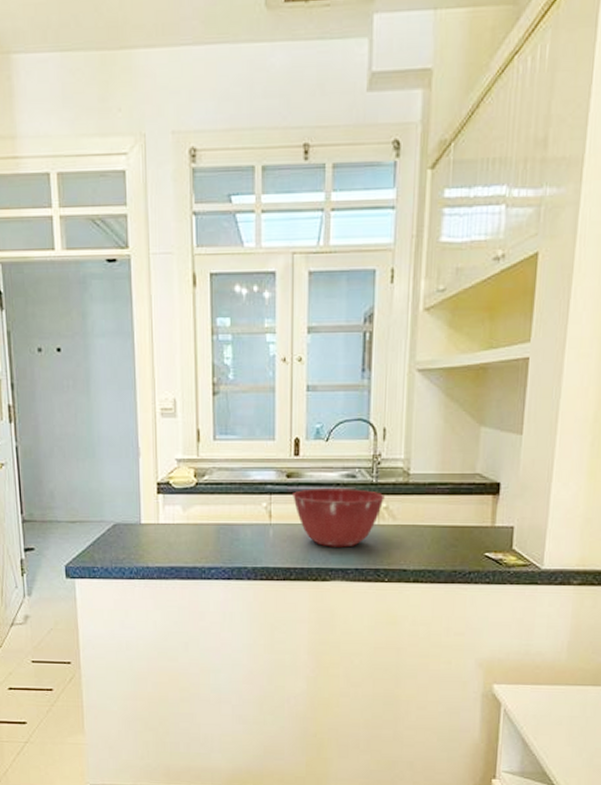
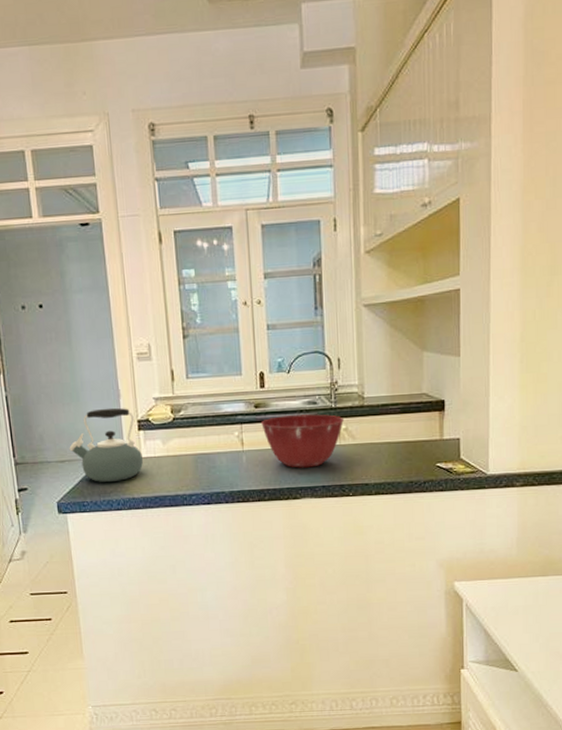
kettle: none [81,467,161,548] -> present [69,407,144,482]

